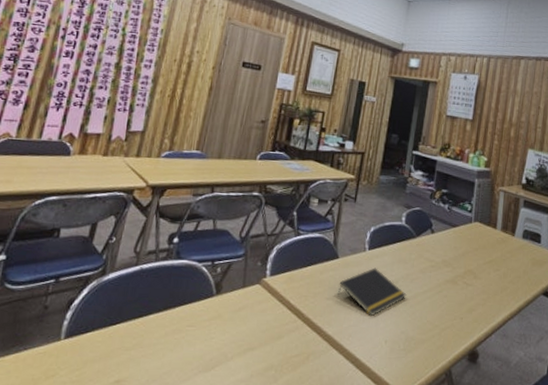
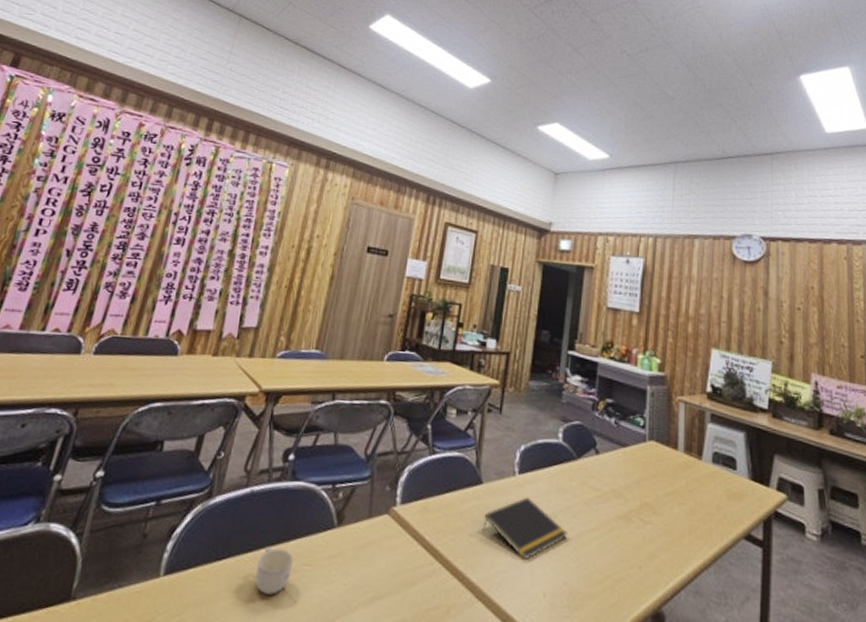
cup: none [145,312,179,351] -> present [255,546,294,595]

